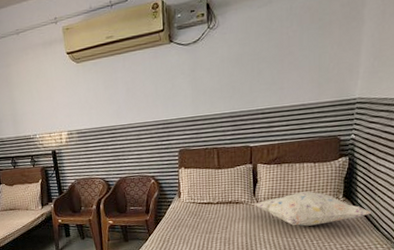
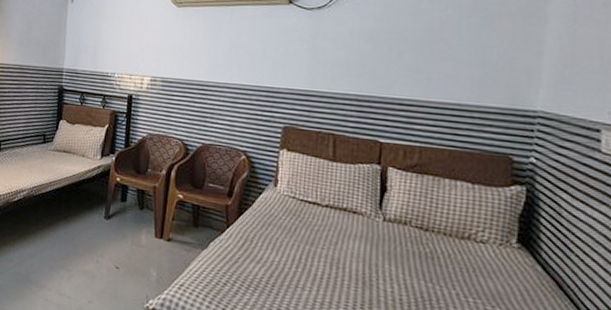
decorative pillow: present [254,191,371,226] -> none [380,218,564,281]

